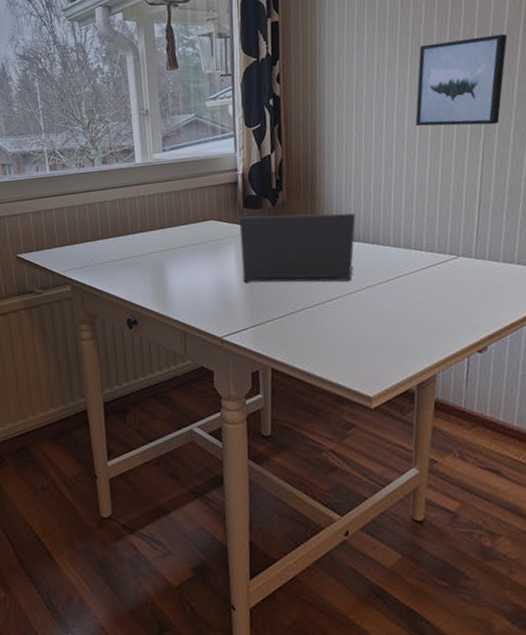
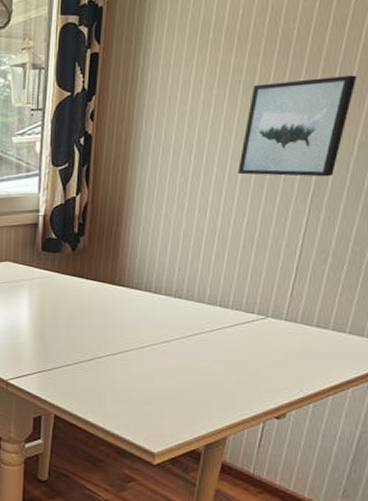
laptop computer: present [239,213,356,283] -> none [34,260,160,334]

